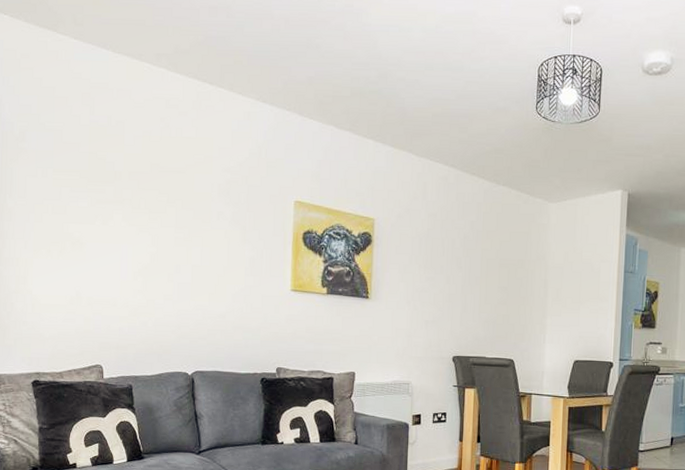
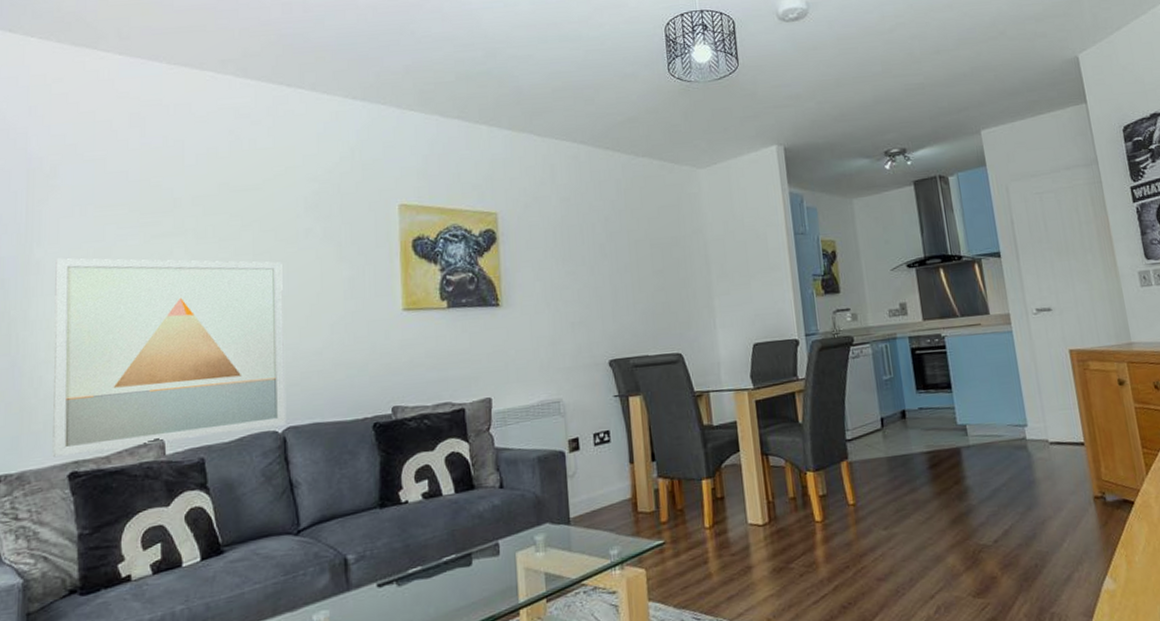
wall art: none [21,210,198,369] -> present [52,258,287,457]

